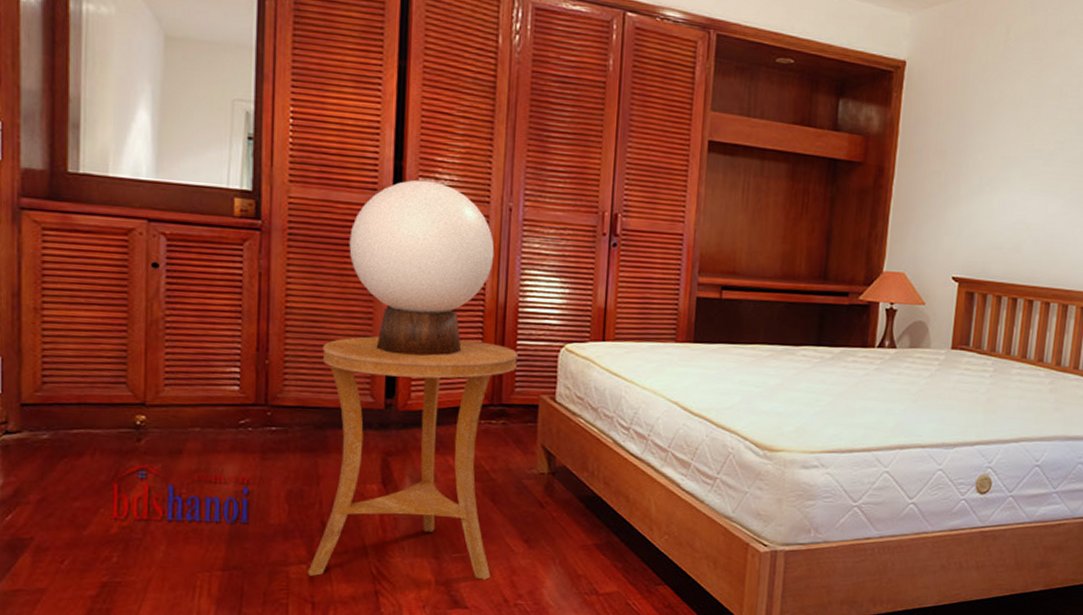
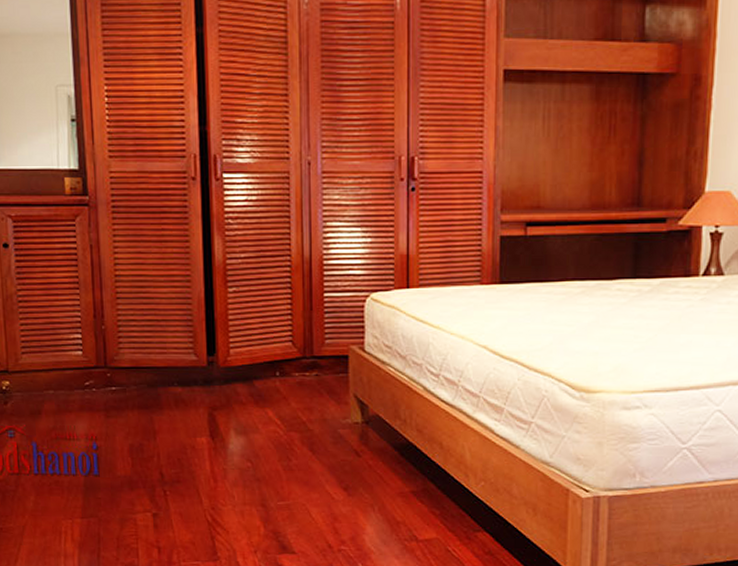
side table: present [307,336,519,580] -> none [149,295,326,527]
table lamp: present [349,180,495,357] -> none [164,143,297,314]

